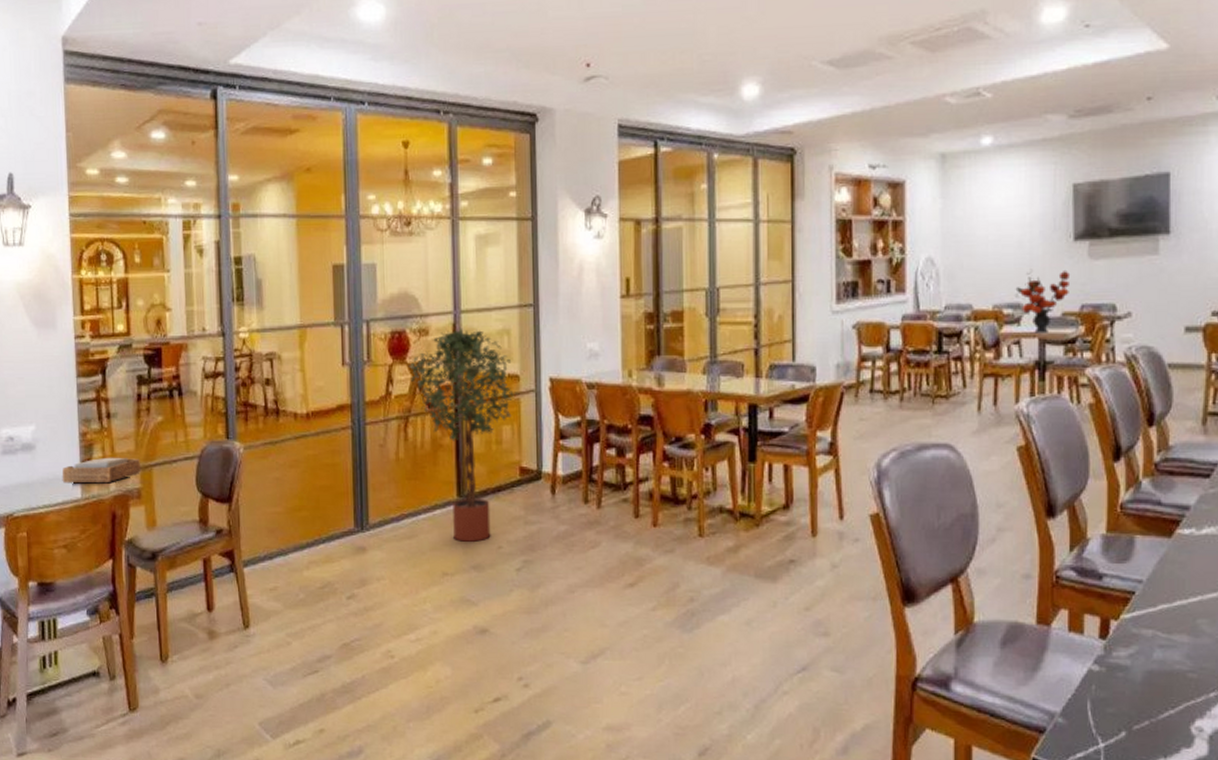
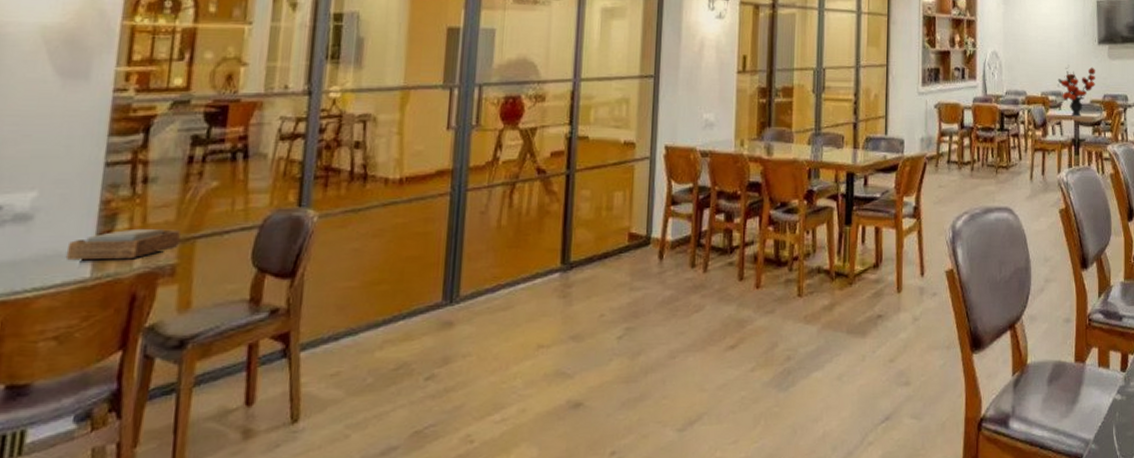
potted tree: present [408,328,520,542] -> none [520,95,634,311]

